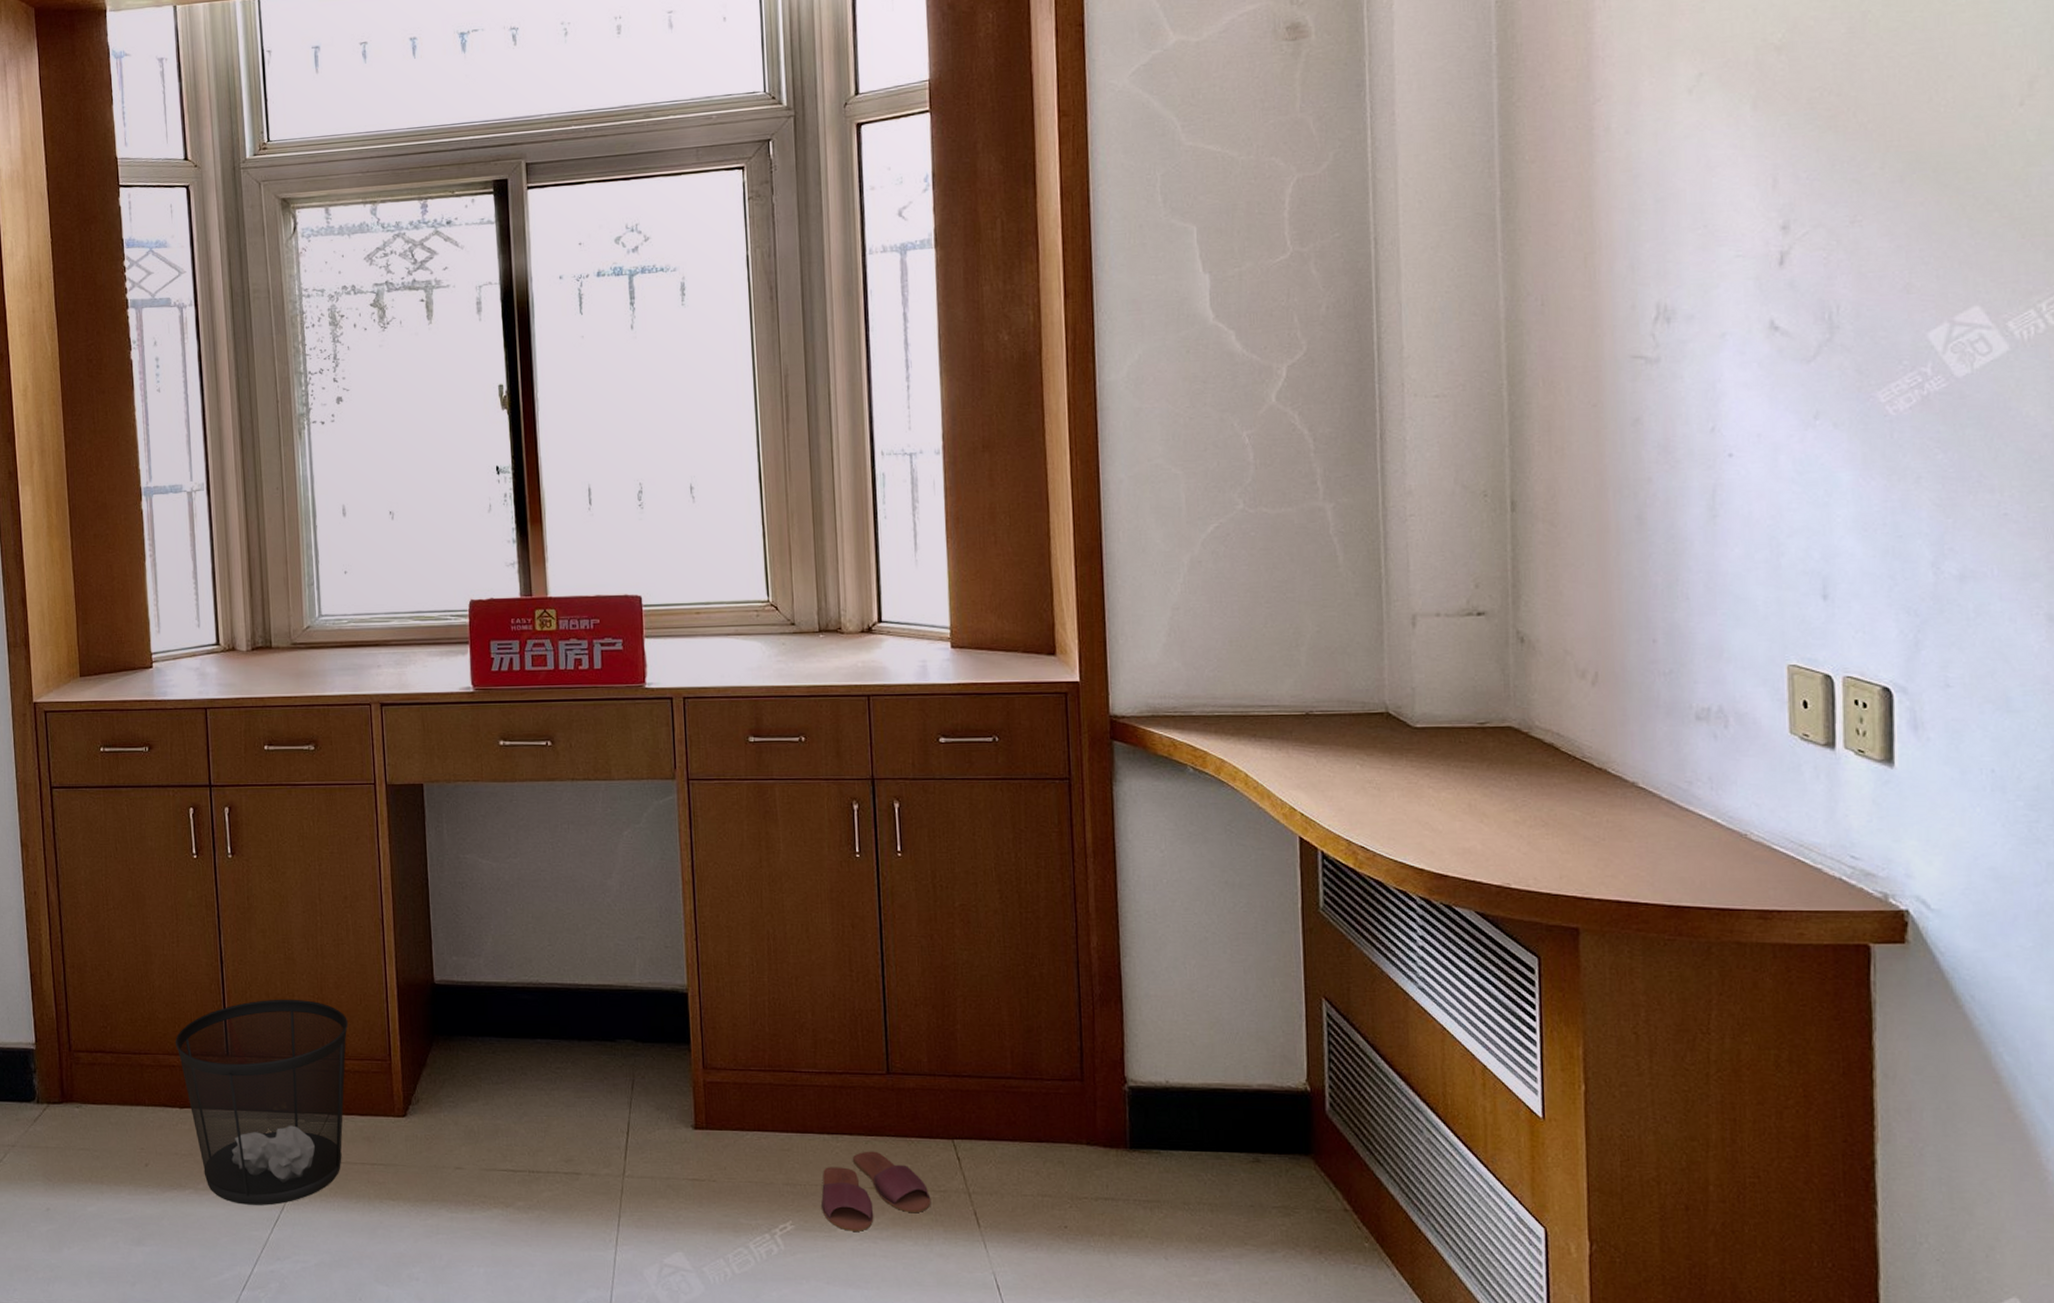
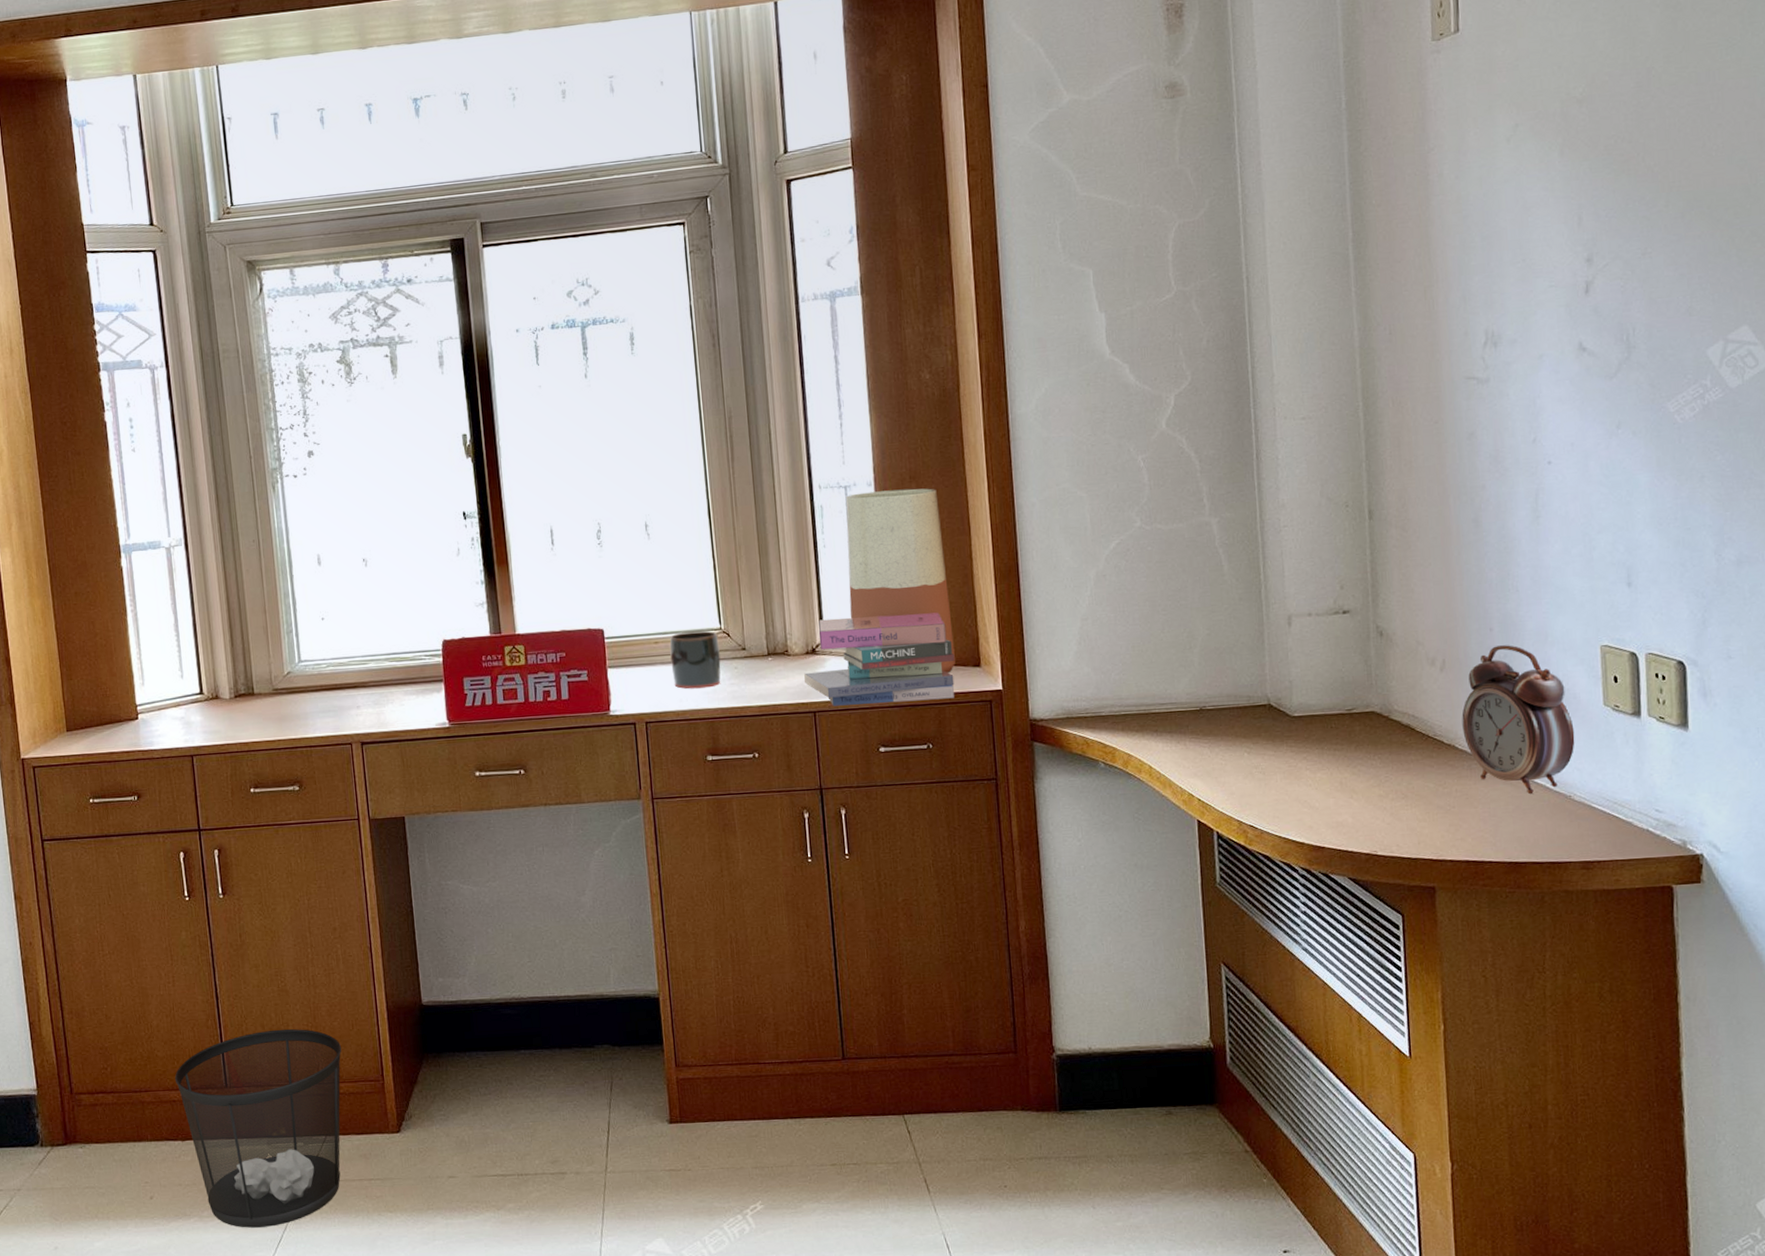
mug: none [712,602,767,665] -> present [669,630,721,689]
slippers: present [821,1151,931,1231] -> none [787,1131,886,1206]
books: none [858,594,1027,691] -> present [804,612,955,706]
vase: none [910,458,1027,660] -> present [845,488,955,673]
alarm clock: none [1616,659,1753,830] -> present [1462,645,1575,795]

